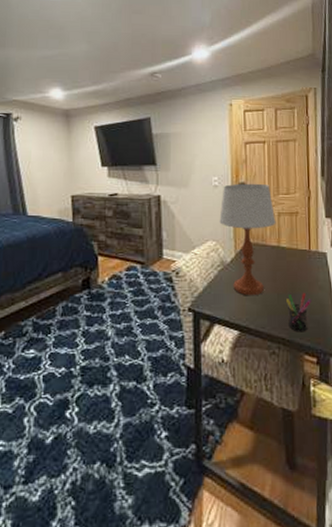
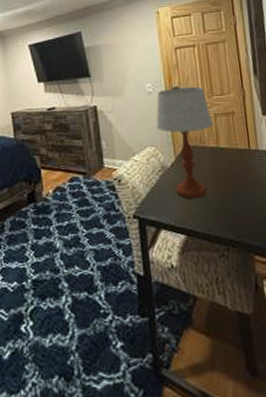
pen holder: present [286,293,313,332] -> none [231,192,258,233]

